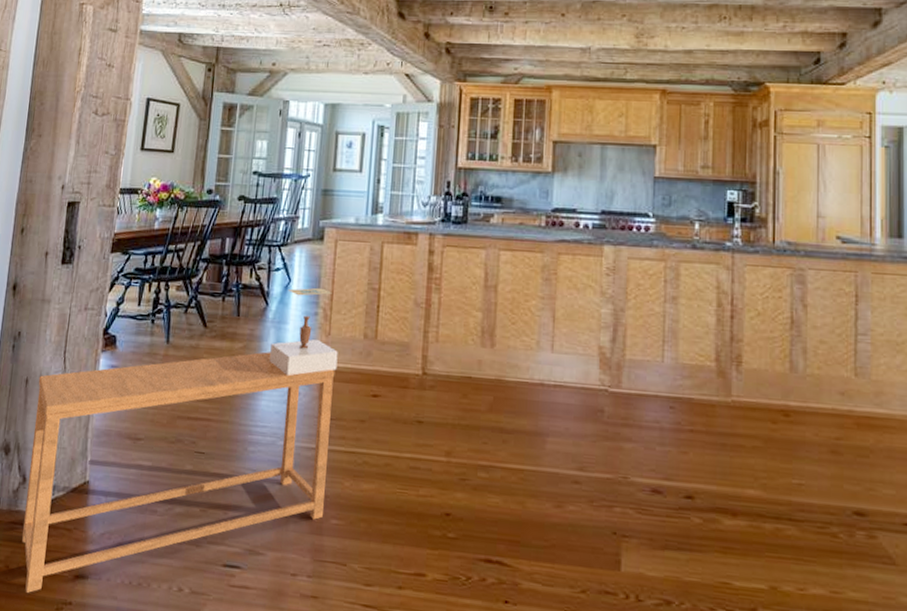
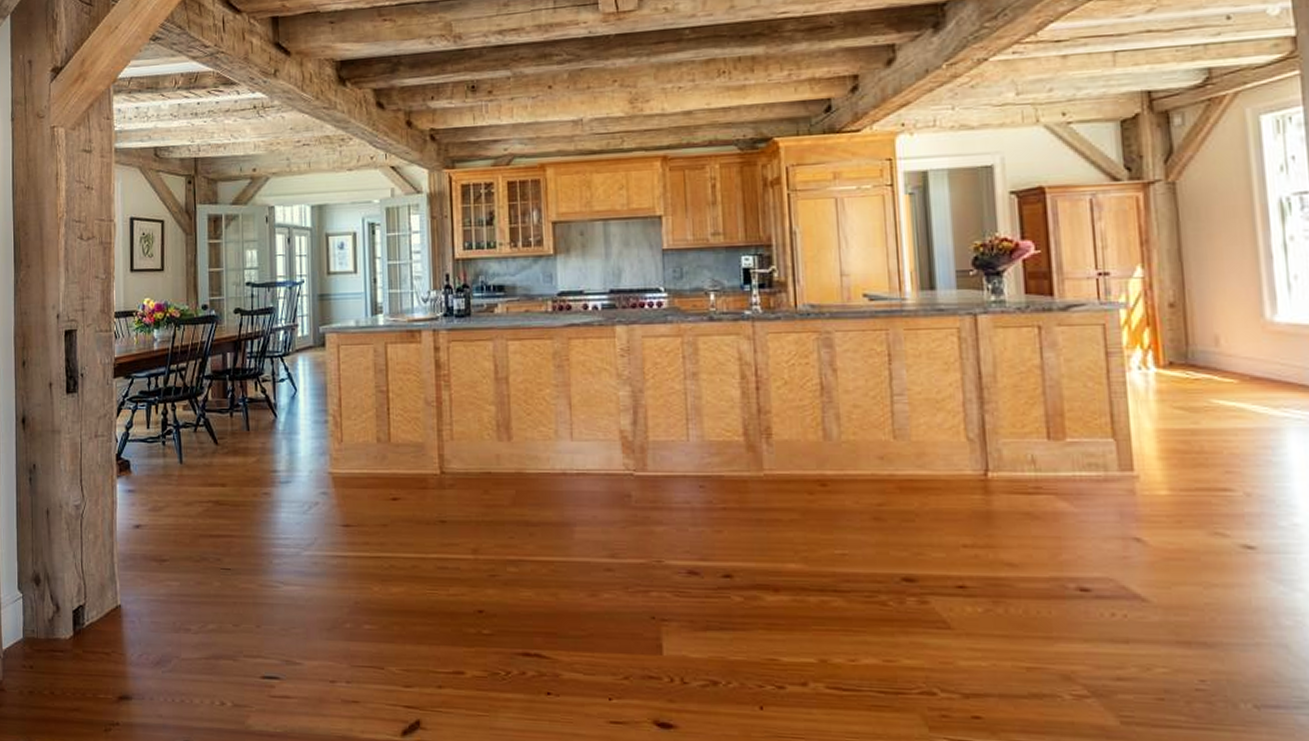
side table: present [22,351,335,594] -> none [59,464,355,718]
vase: present [269,287,338,376] -> none [284,395,353,487]

